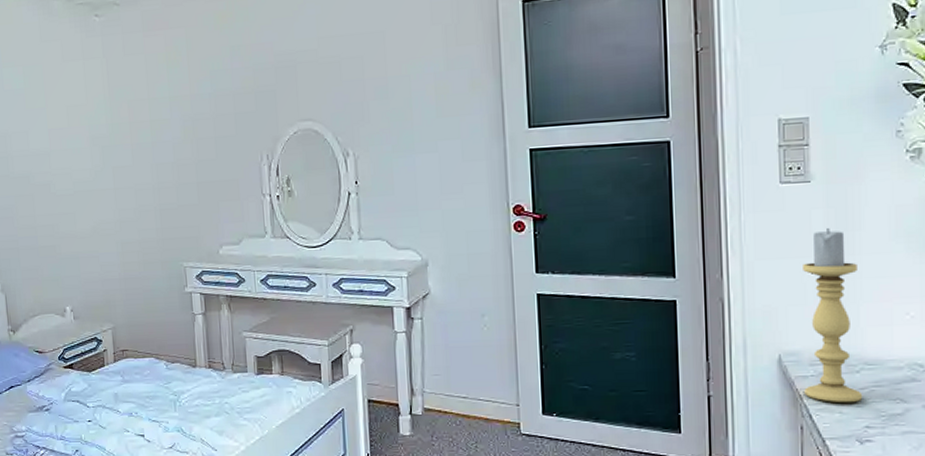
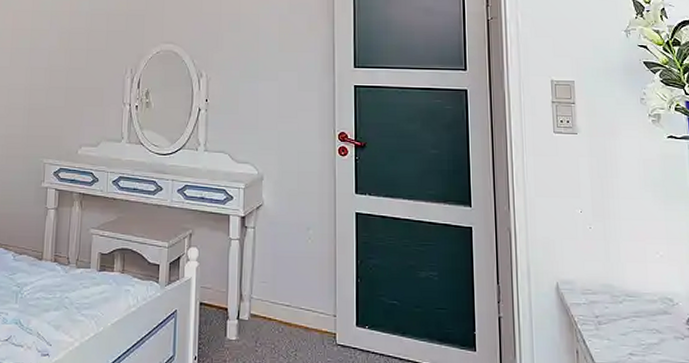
candle holder: present [803,228,863,402] -> none [574,174,626,330]

